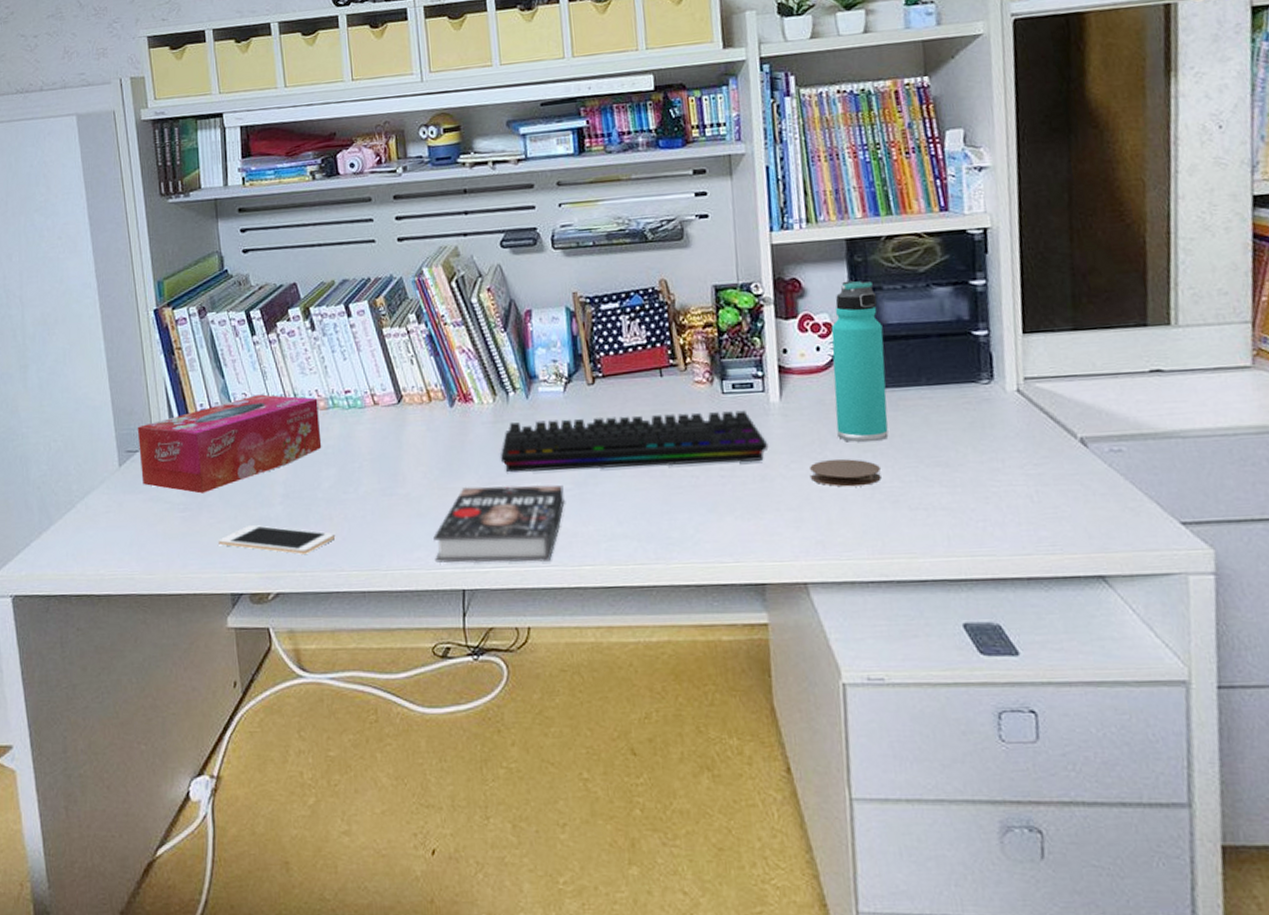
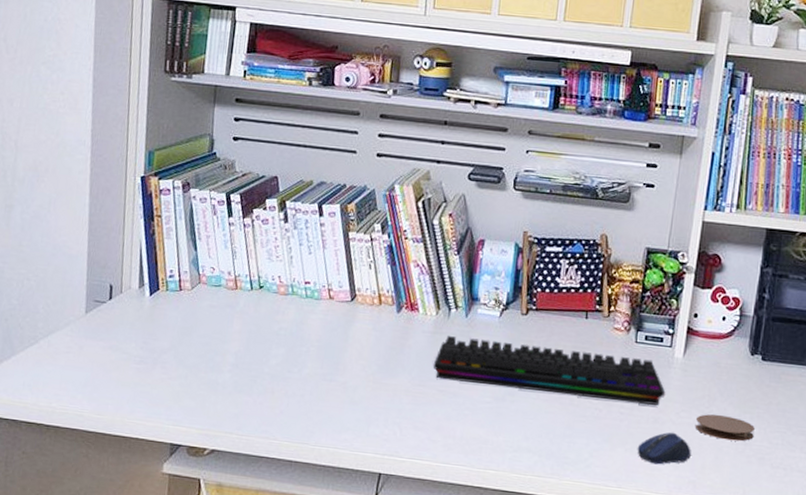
tissue box: present [137,394,322,494] -> none [105,270,279,351]
cell phone: present [218,524,336,554] -> none [166,385,275,420]
book: present [433,484,565,564] -> none [359,384,484,461]
computer mouse: none [748,488,812,529] -> present [637,432,691,465]
thermos bottle: present [831,280,889,443] -> none [725,264,783,406]

